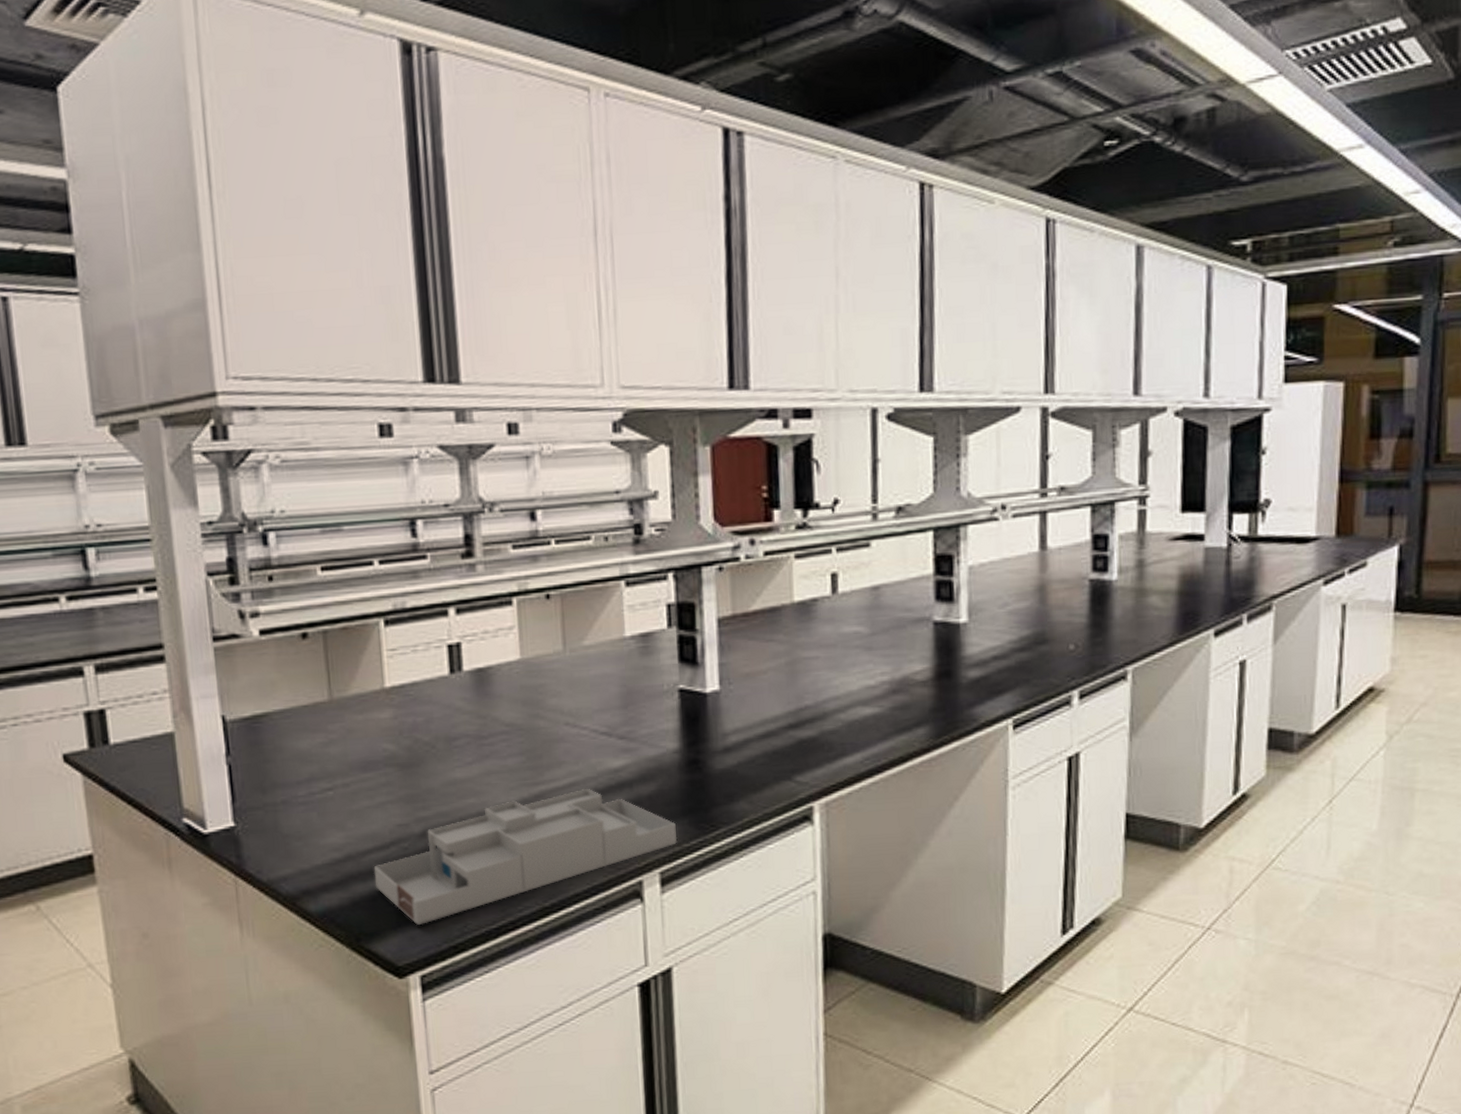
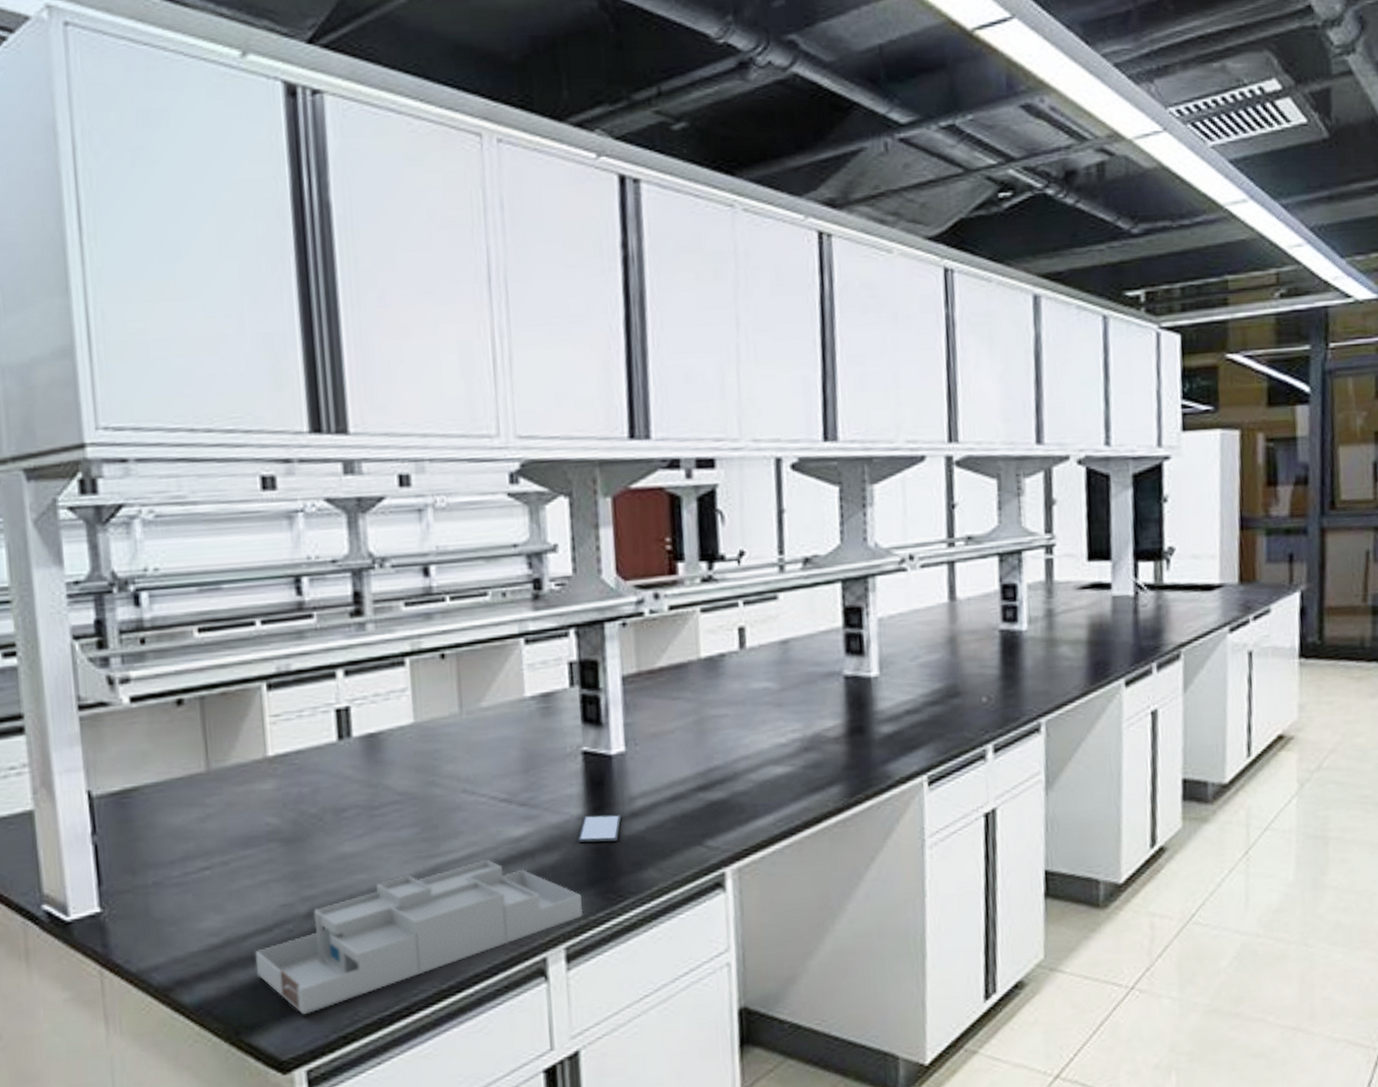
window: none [673,749,715,775] -> present [578,814,621,843]

